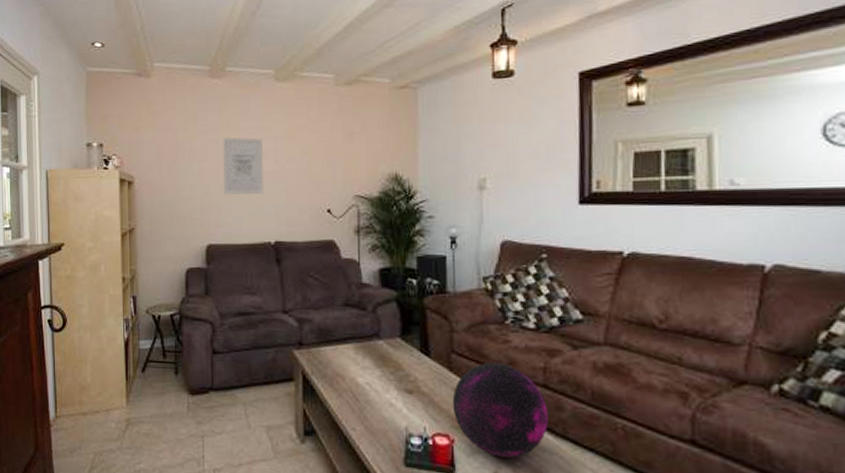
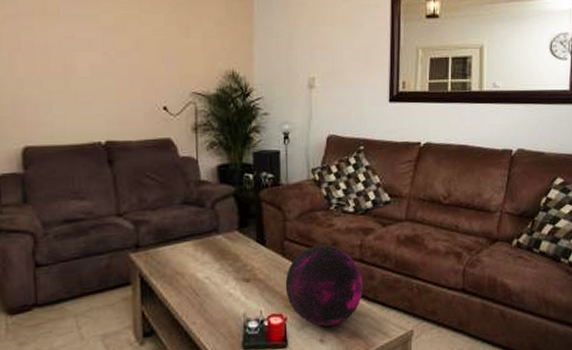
wall art: present [223,137,263,195] -> none [39,24,91,91]

